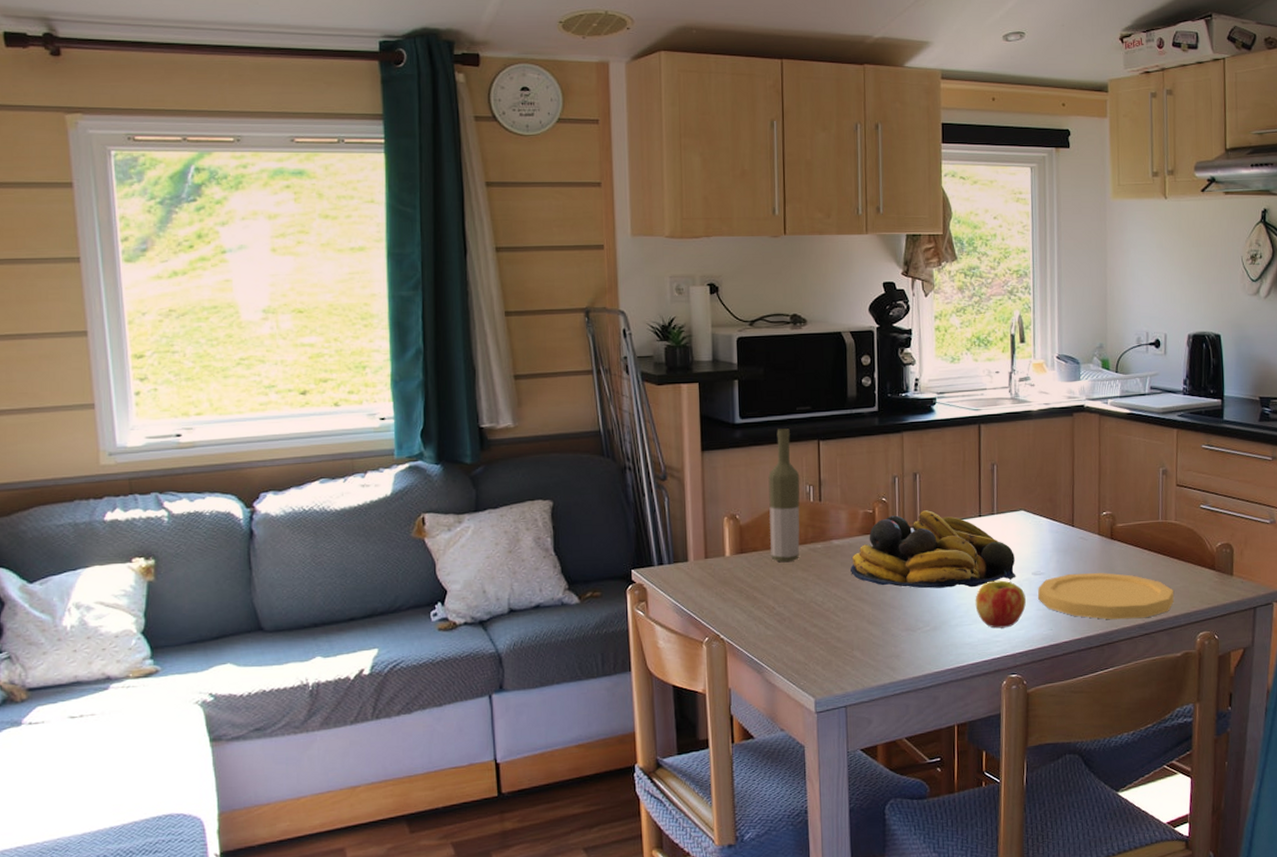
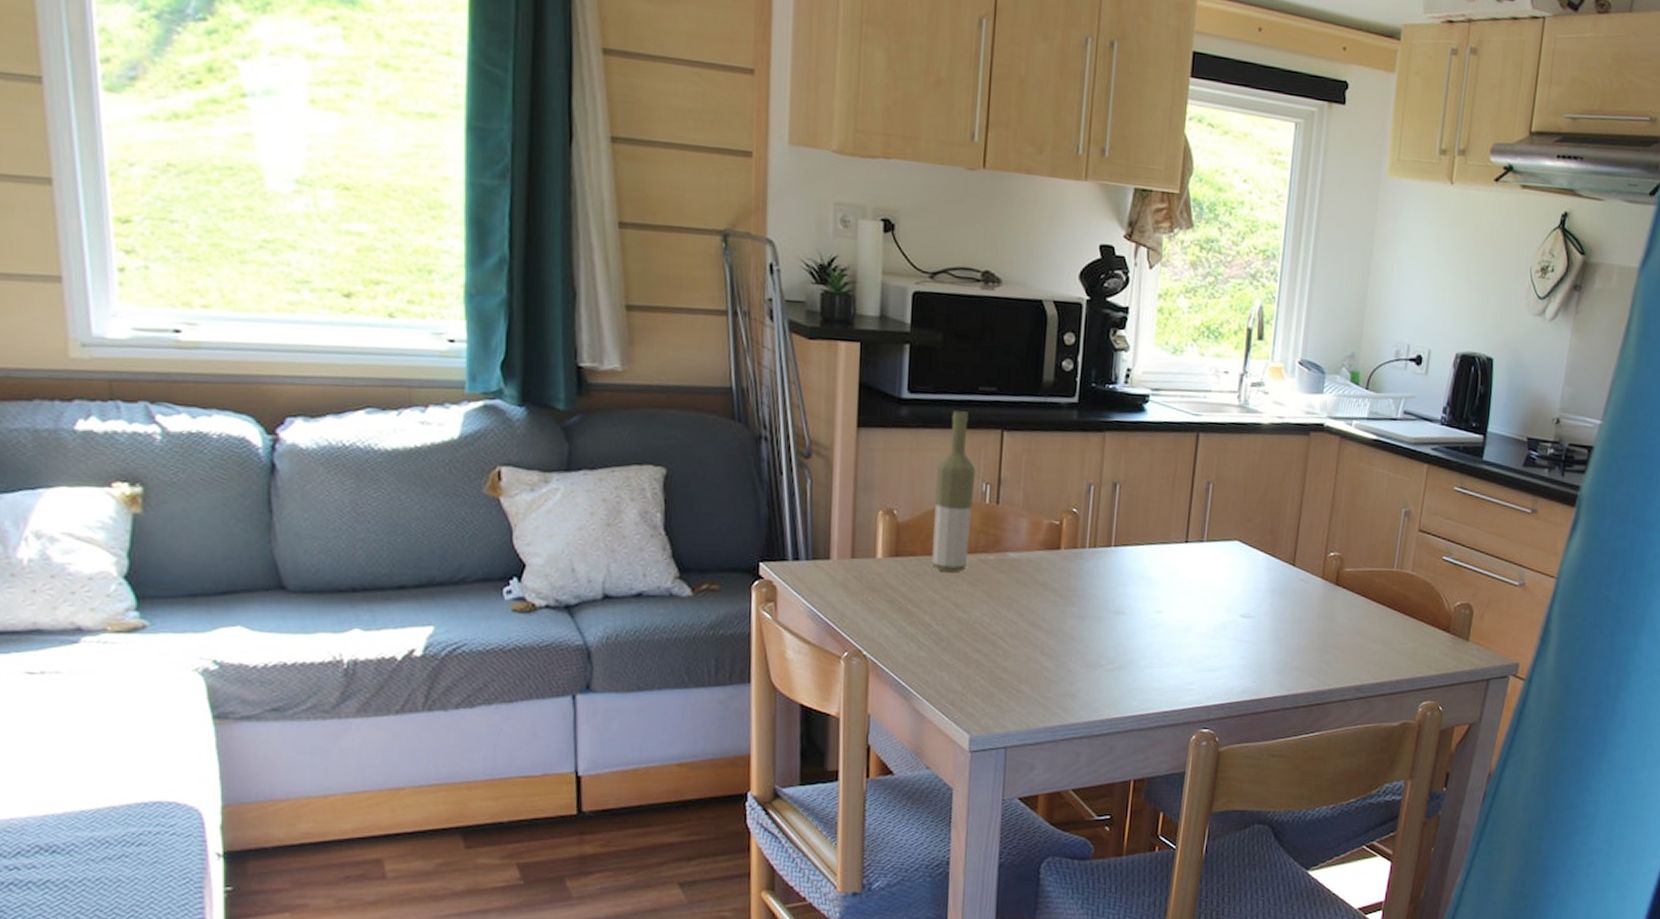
fruit bowl: present [850,510,1016,589] -> none [1026,528,1222,625]
apple: present [975,580,1026,629] -> none [1169,619,1229,675]
plate: present [1037,573,1175,620] -> none [1242,620,1400,680]

